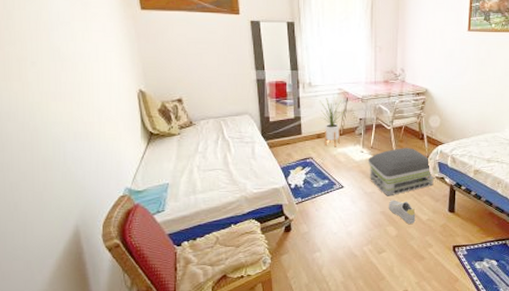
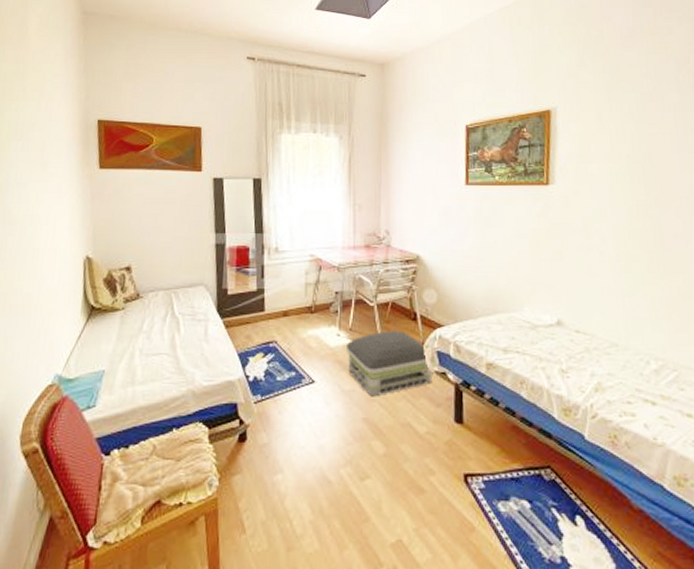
house plant: present [319,95,345,146] -> none [286,263,317,327]
shoe: present [389,200,416,224] -> none [374,402,410,438]

